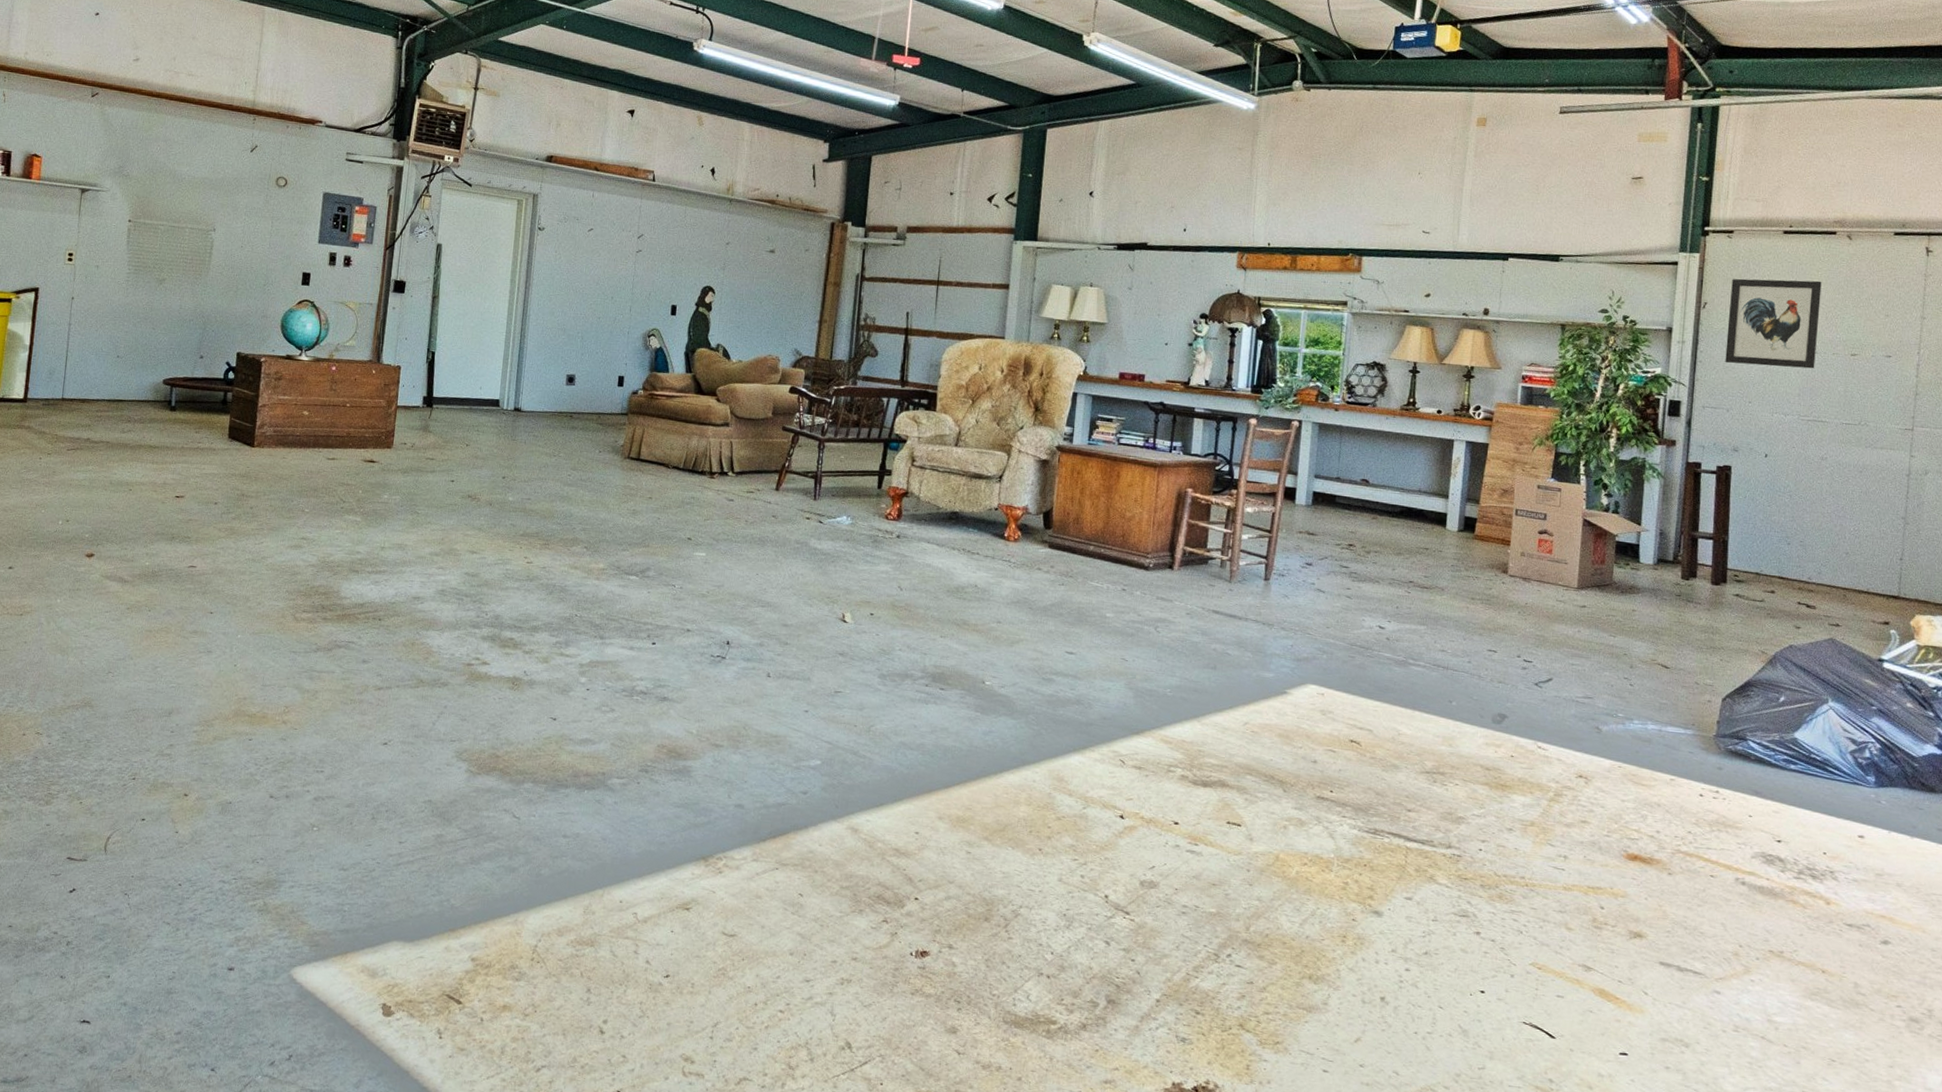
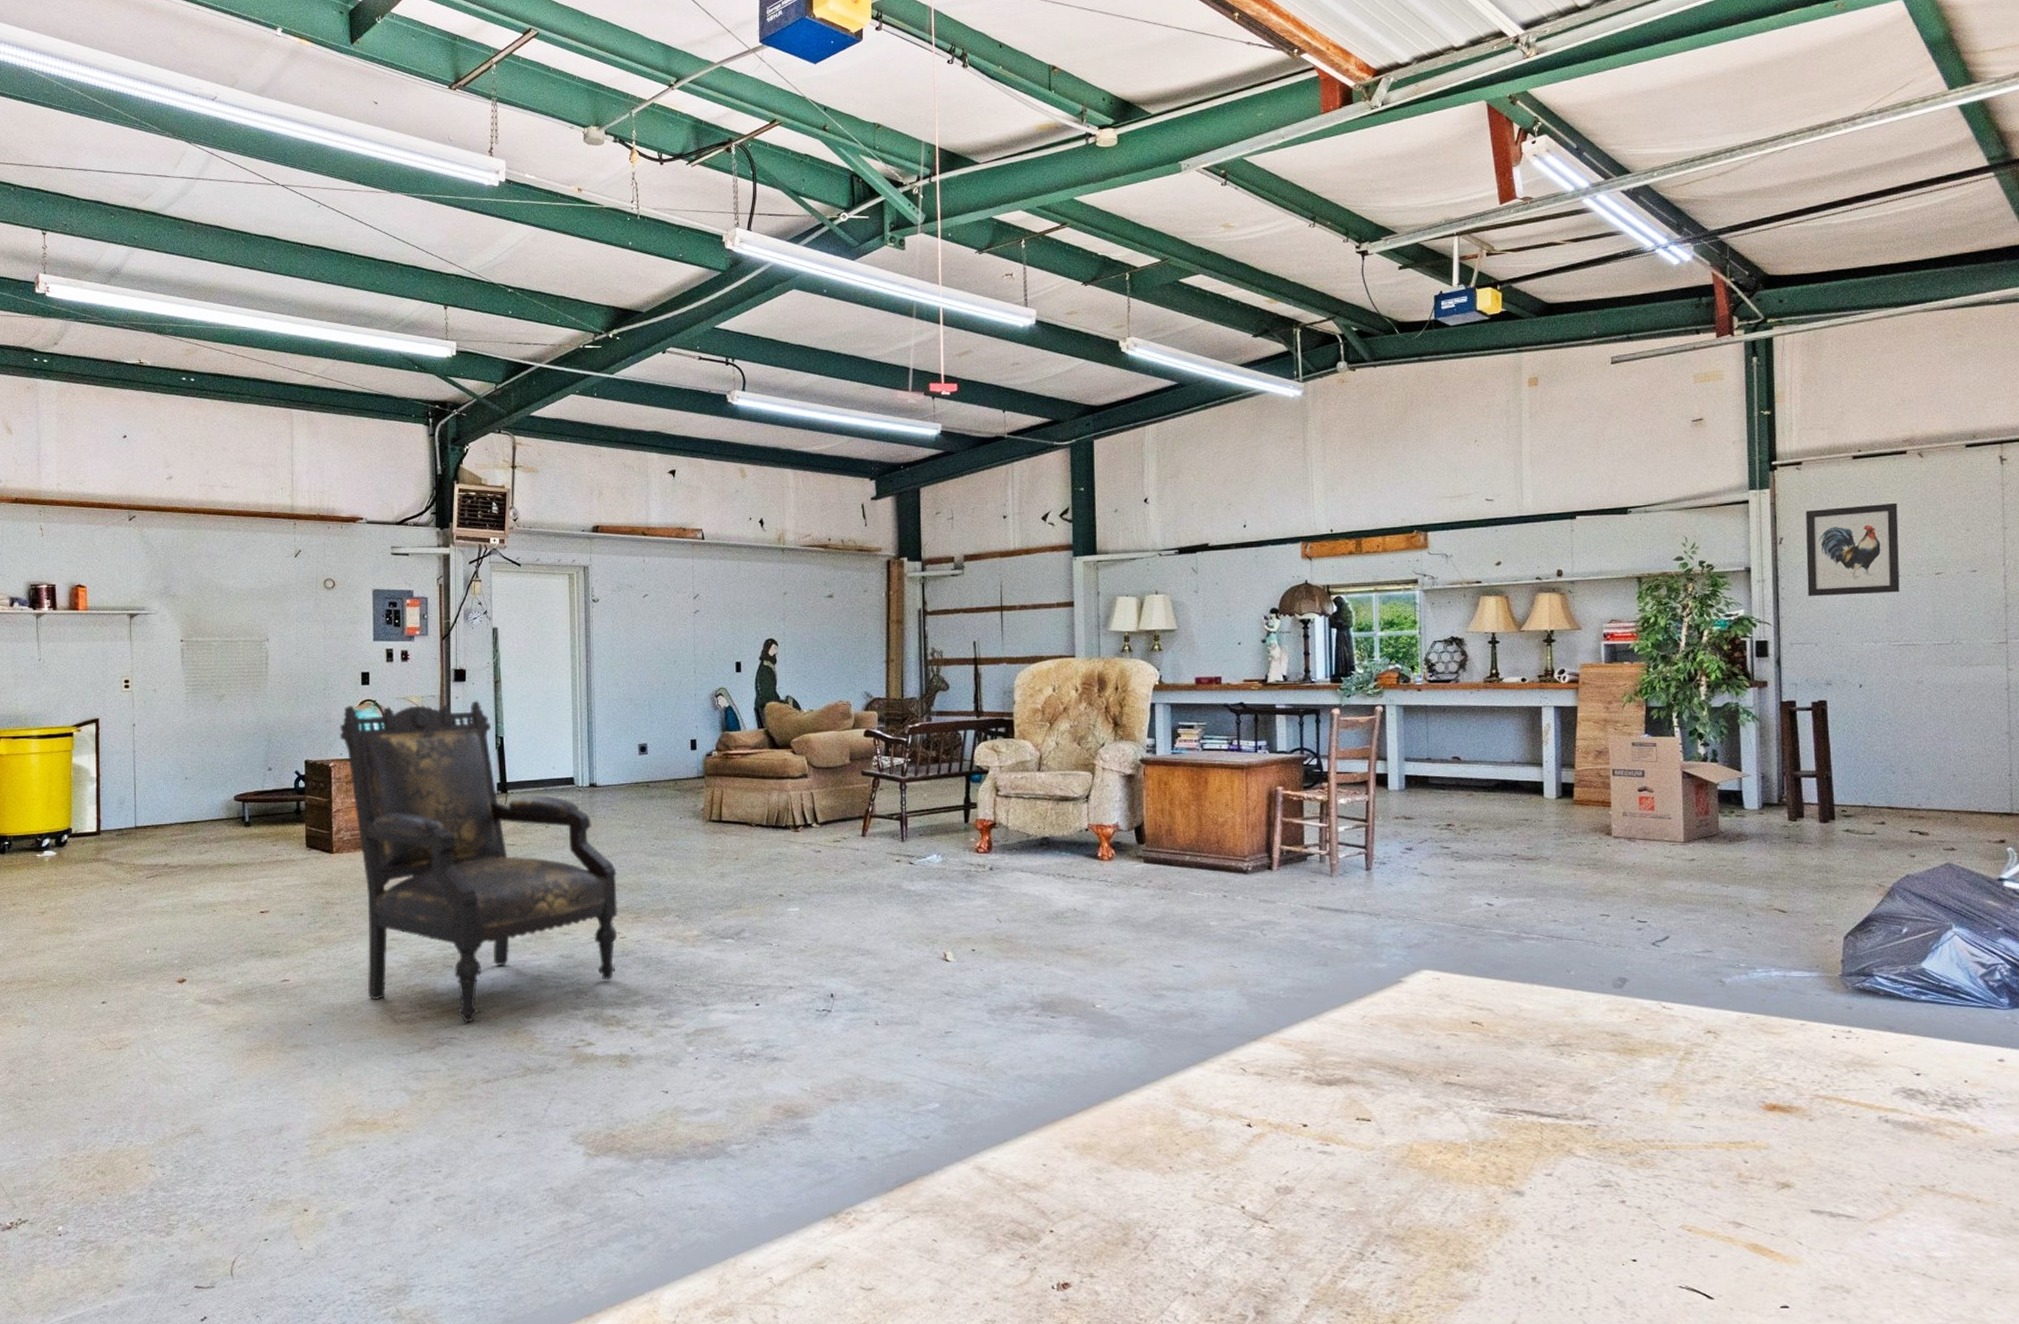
armchair: none [272,304,531,629] -> present [339,700,618,1023]

